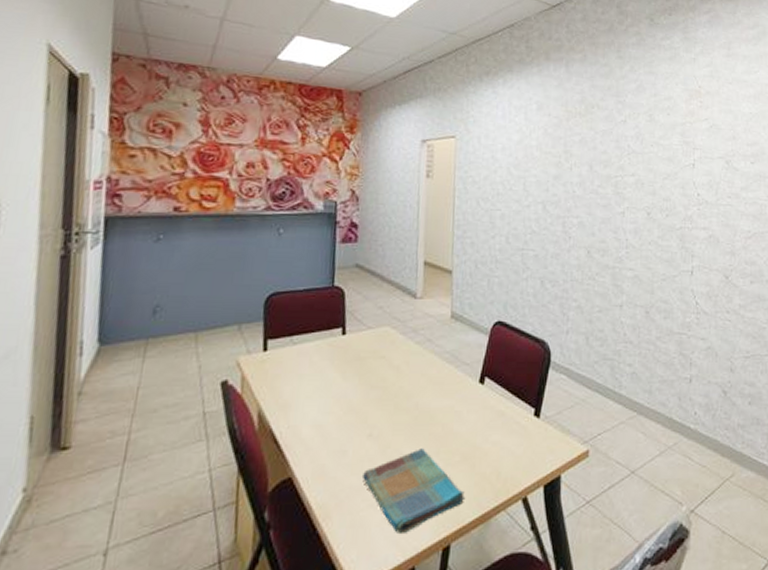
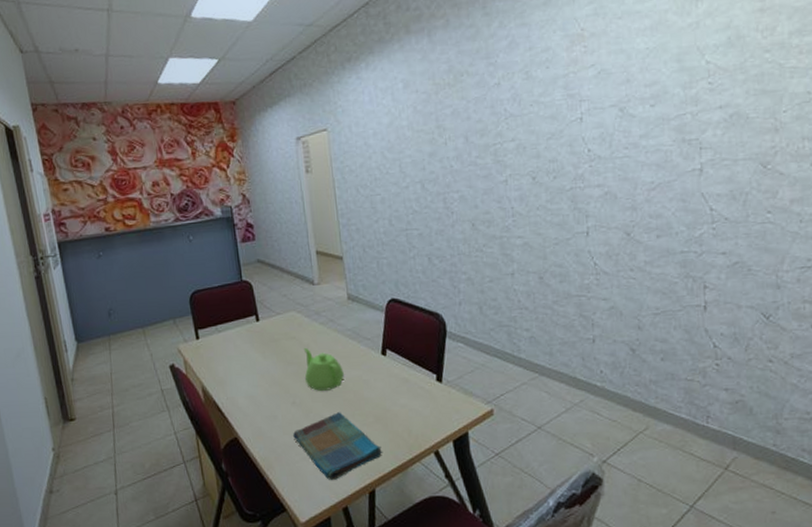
teapot: none [387,369,434,422] -> present [303,347,344,391]

